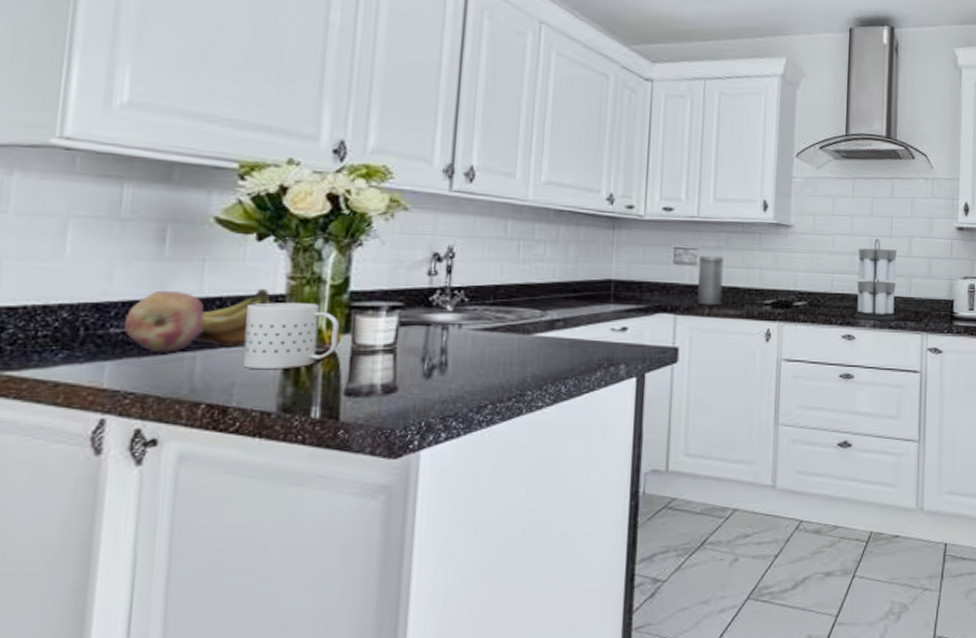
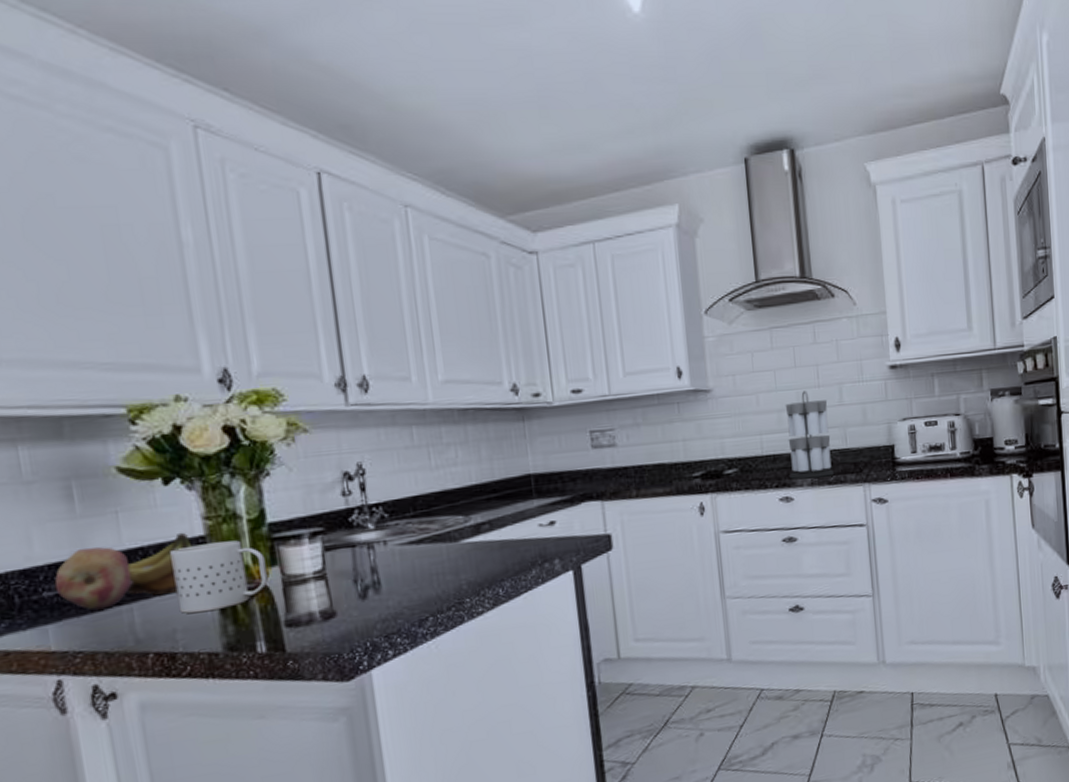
canister: present [696,255,724,306] -> none [617,433,649,488]

